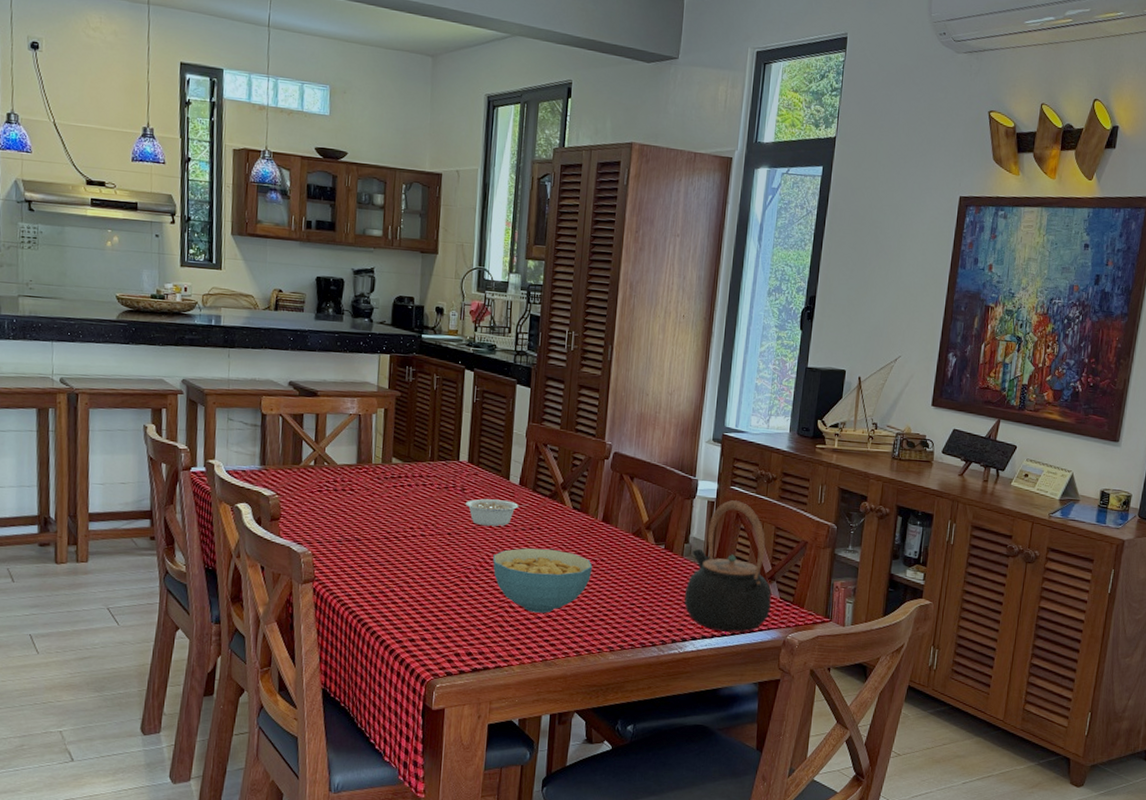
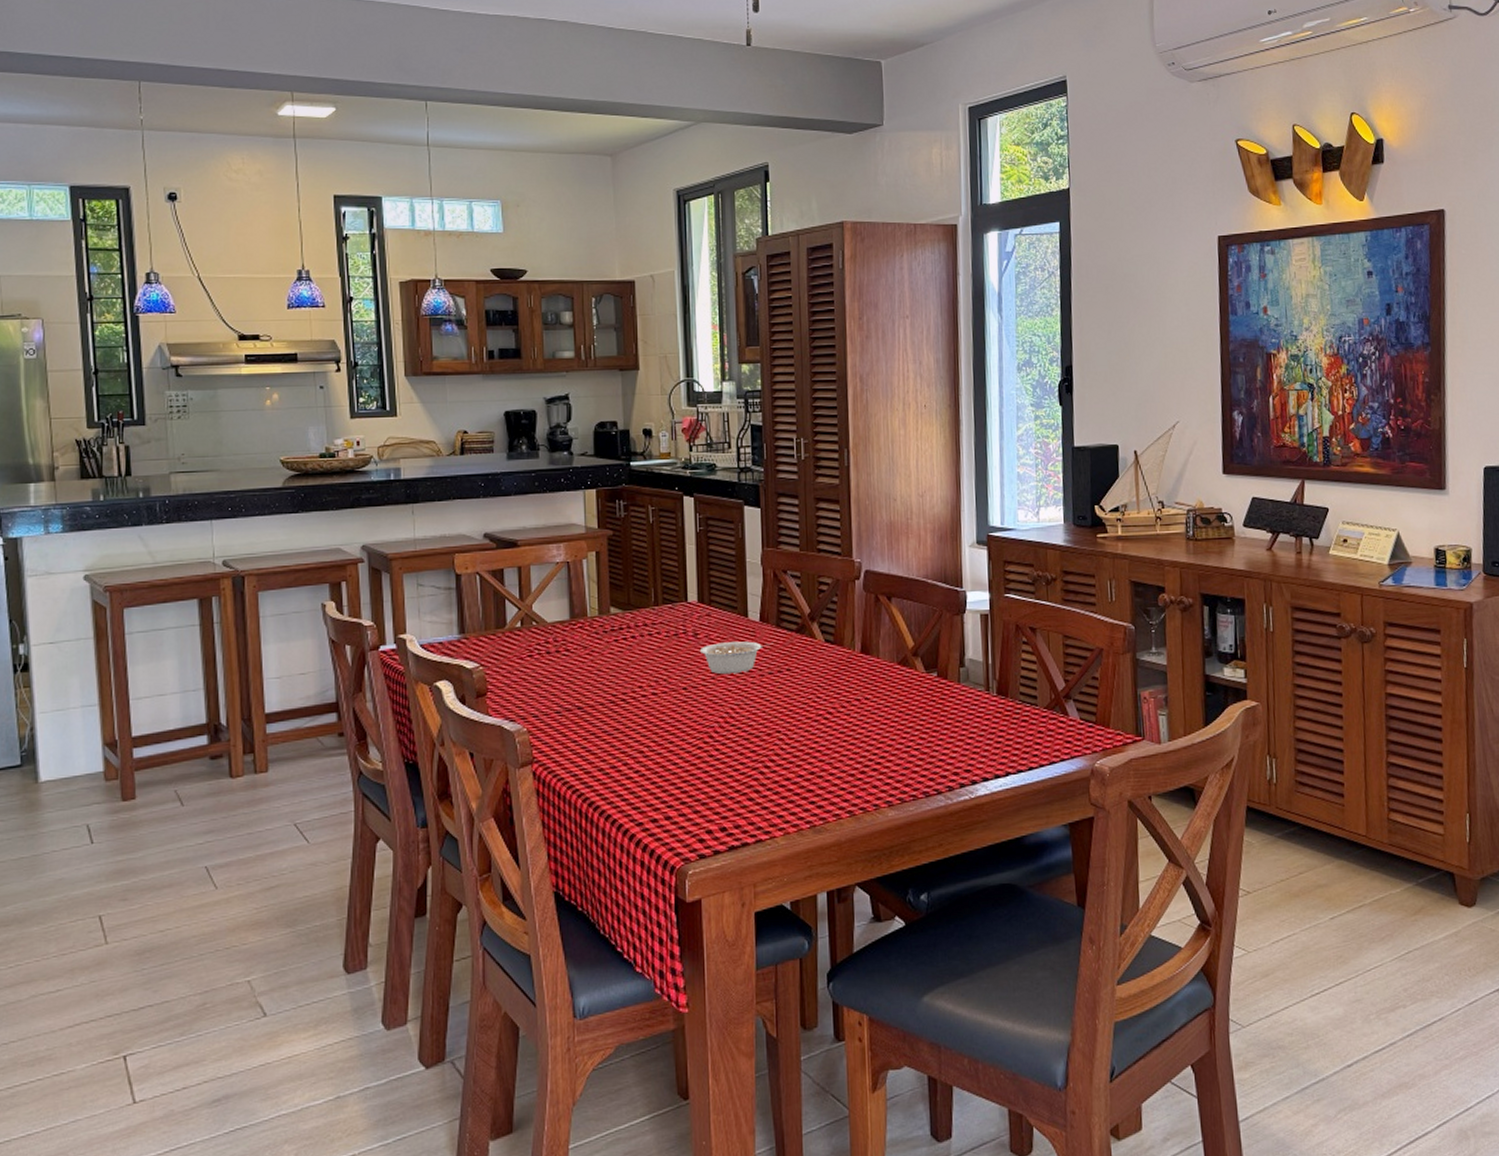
cereal bowl: present [492,548,593,613] -> none [738,692,856,771]
teapot: present [684,500,772,633] -> none [967,610,1071,767]

